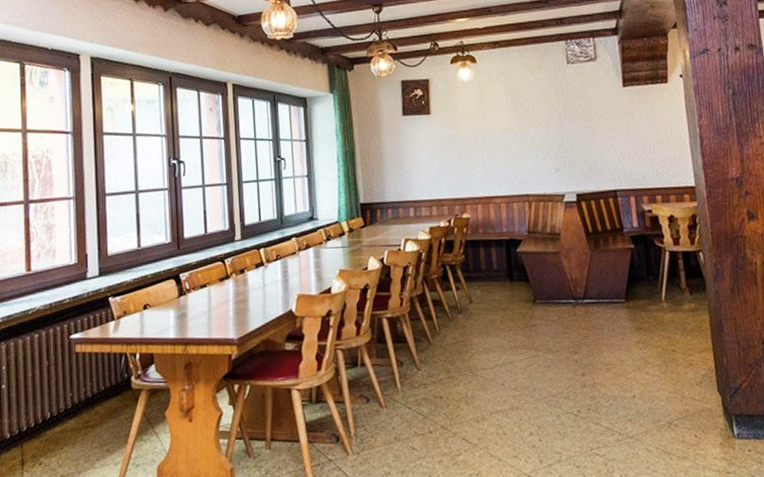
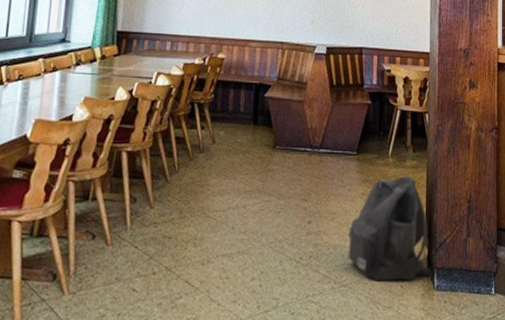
backpack: none [626,319,732,432] -> present [347,175,433,281]

